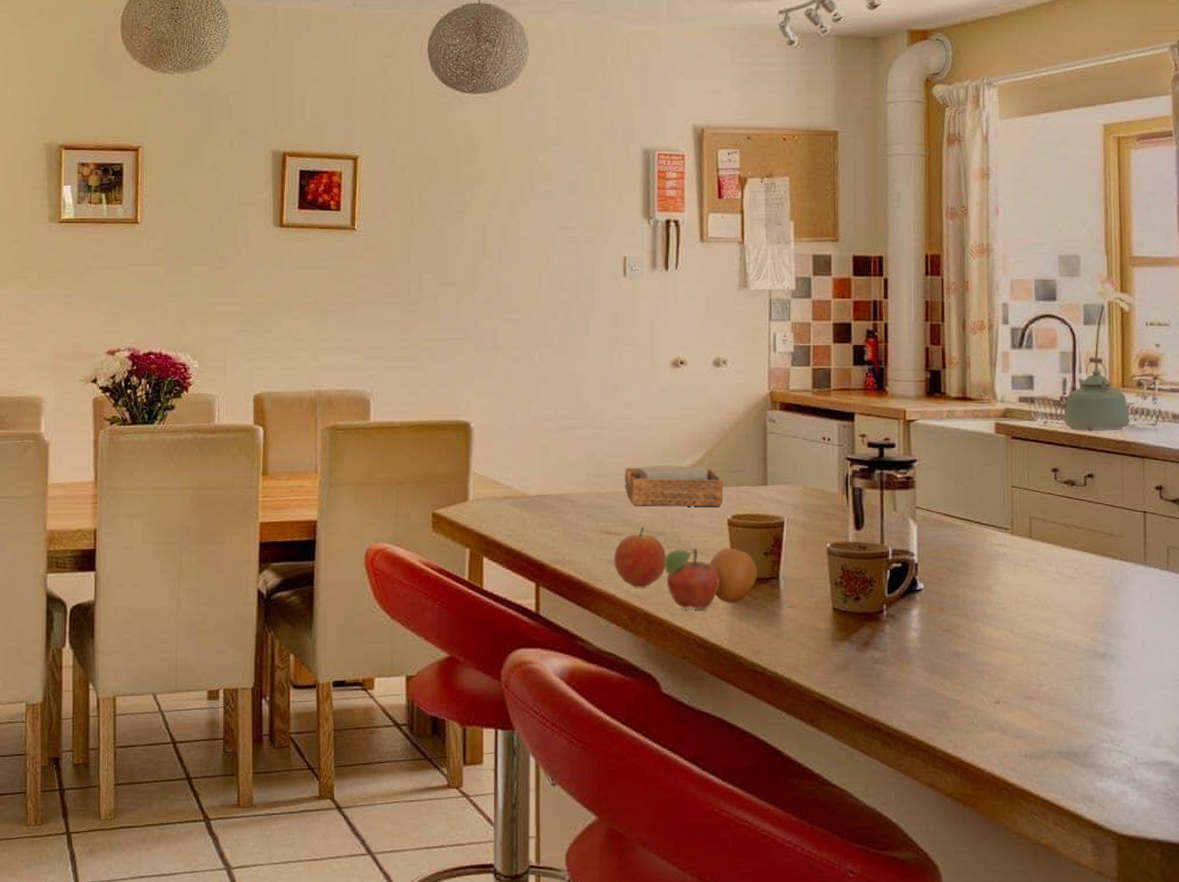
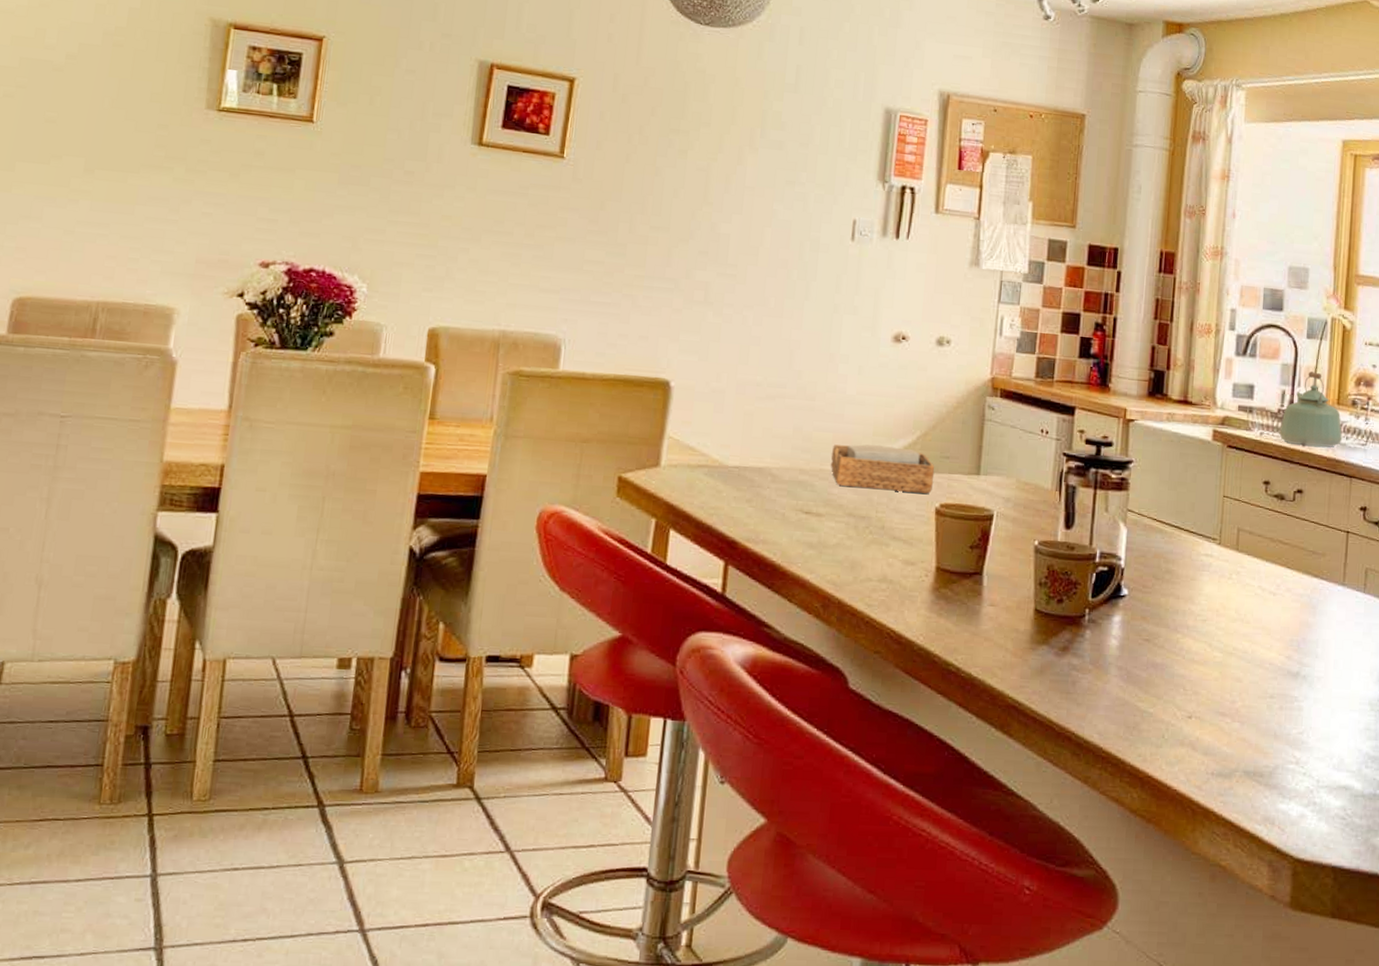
fruit: present [614,526,667,588] -> none [811,508,868,574]
fruit: present [664,549,719,609] -> none [864,535,921,602]
fruit: present [709,548,758,603] -> none [912,538,962,597]

